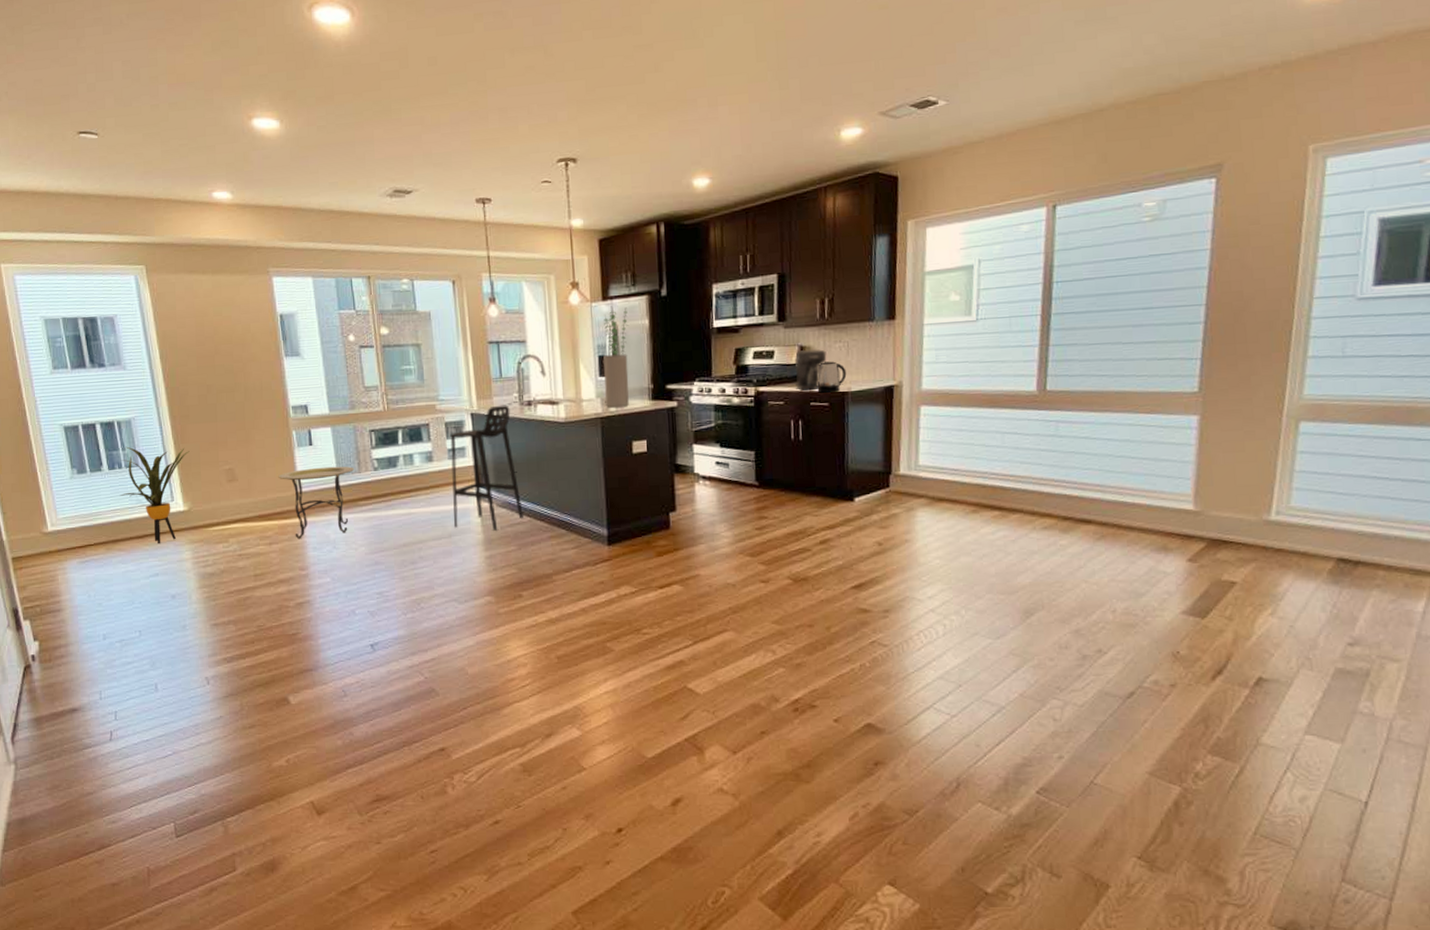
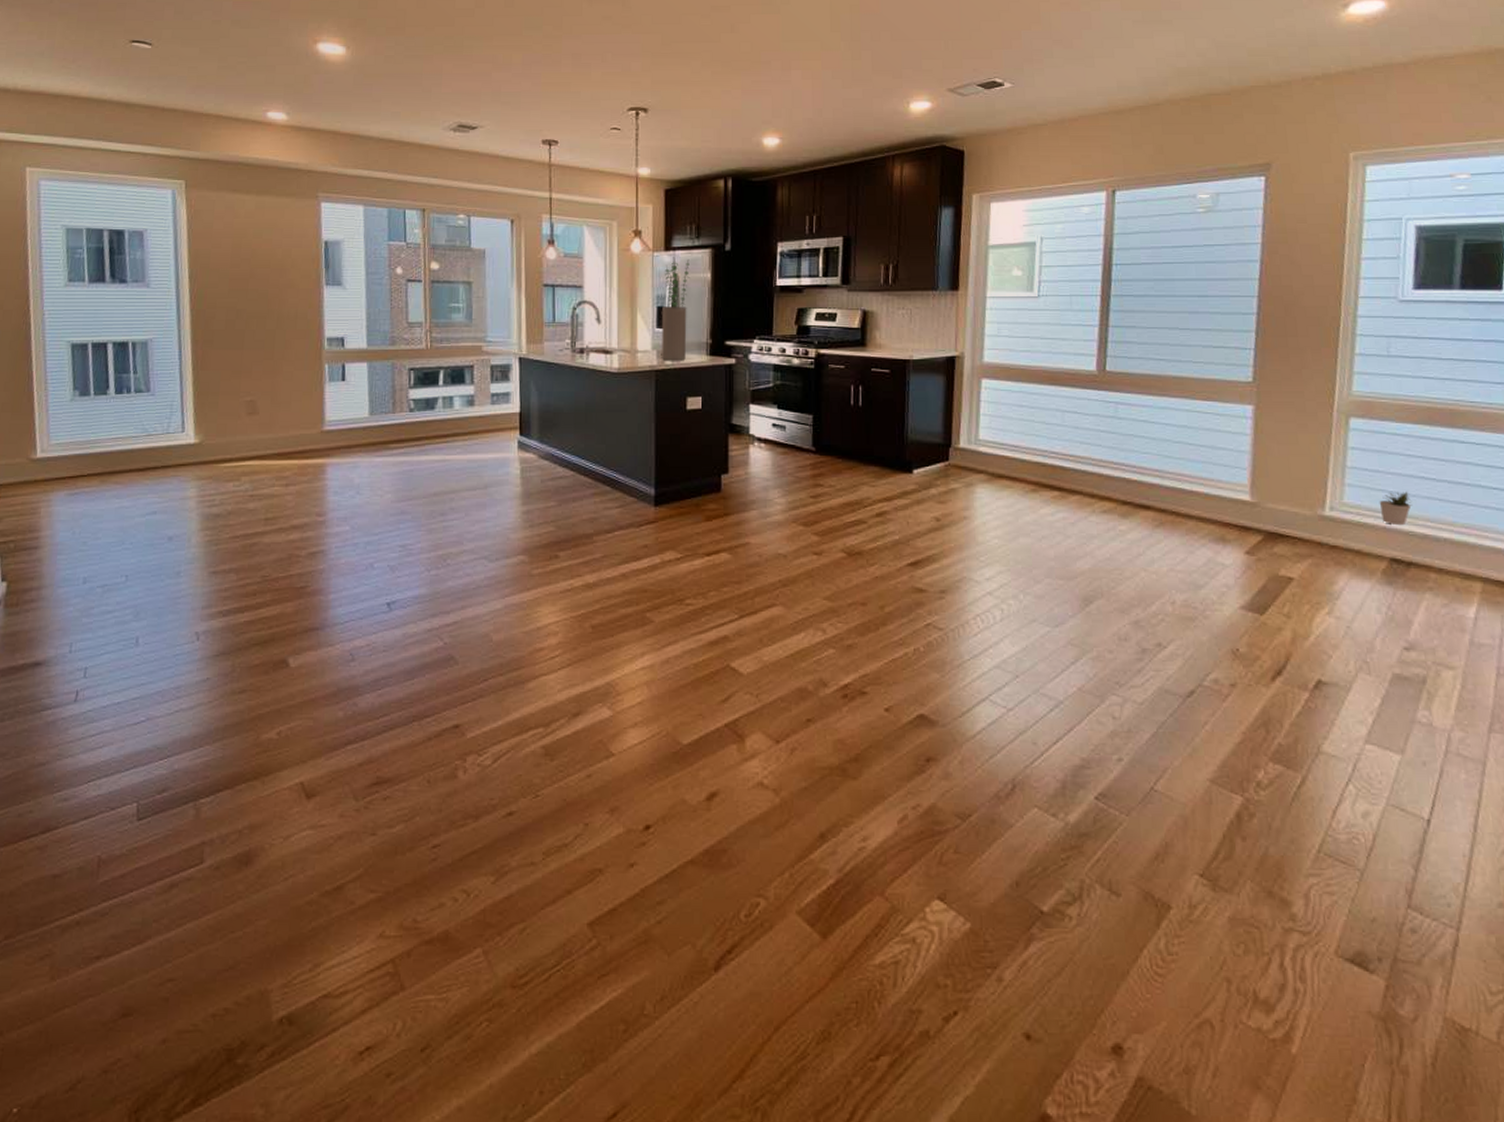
house plant: present [120,446,190,545] -> none [125,369,209,479]
side table: present [278,466,355,540] -> none [304,405,389,482]
bar stool: present [450,405,523,531] -> none [490,351,567,484]
coffee maker: present [795,348,827,390] -> none [857,314,890,355]
kettle: present [817,361,847,393] -> none [879,328,909,359]
potted plant: none [1327,491,1363,526] -> present [1379,491,1413,526]

